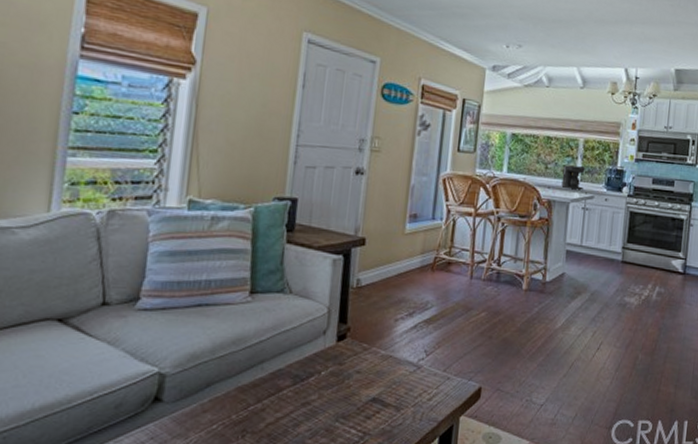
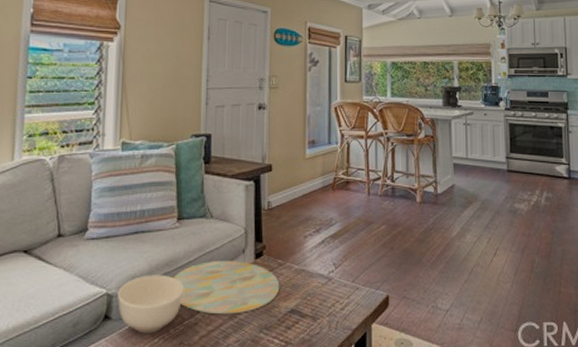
bowl: none [171,353,252,419] -> present [117,274,184,334]
decorative tray: none [240,341,363,401] -> present [173,260,280,315]

